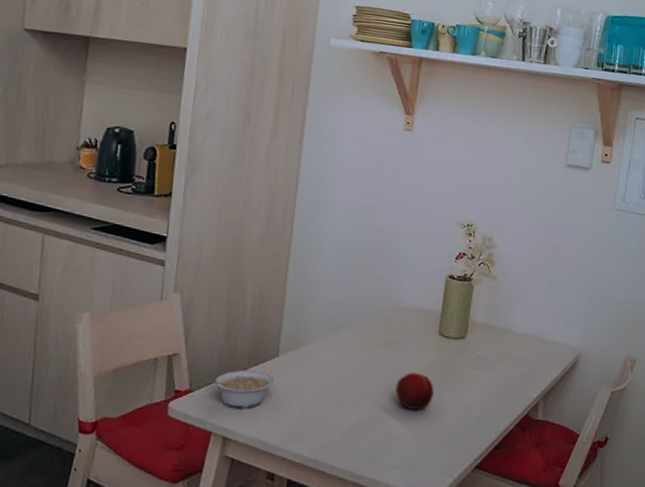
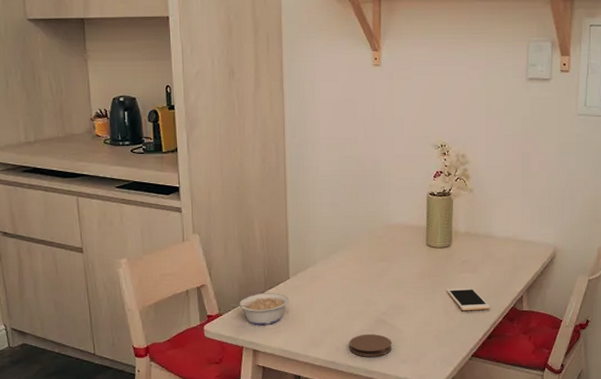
coaster: none [336,430,387,458] -> present [349,333,392,357]
fruit: present [395,372,434,410] -> none [394,281,428,312]
cell phone: none [454,386,502,415] -> present [446,288,490,310]

